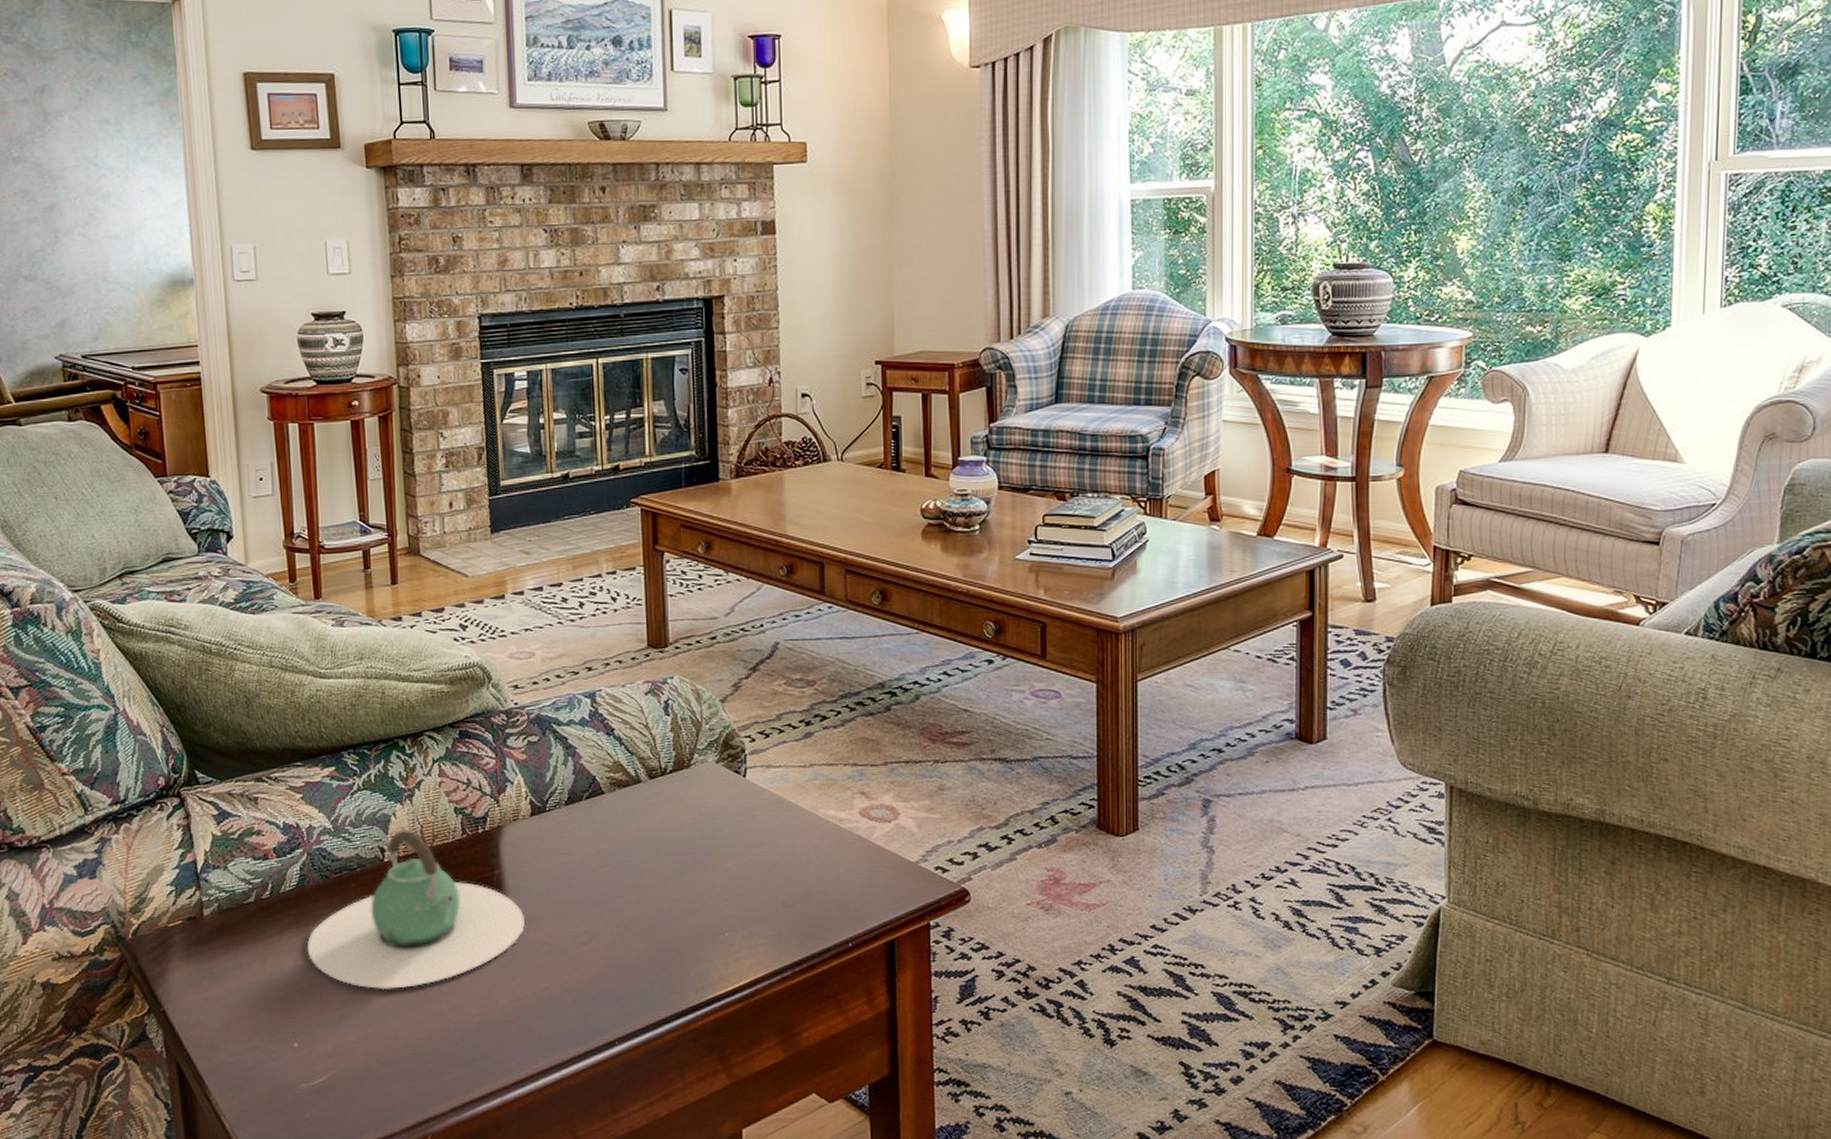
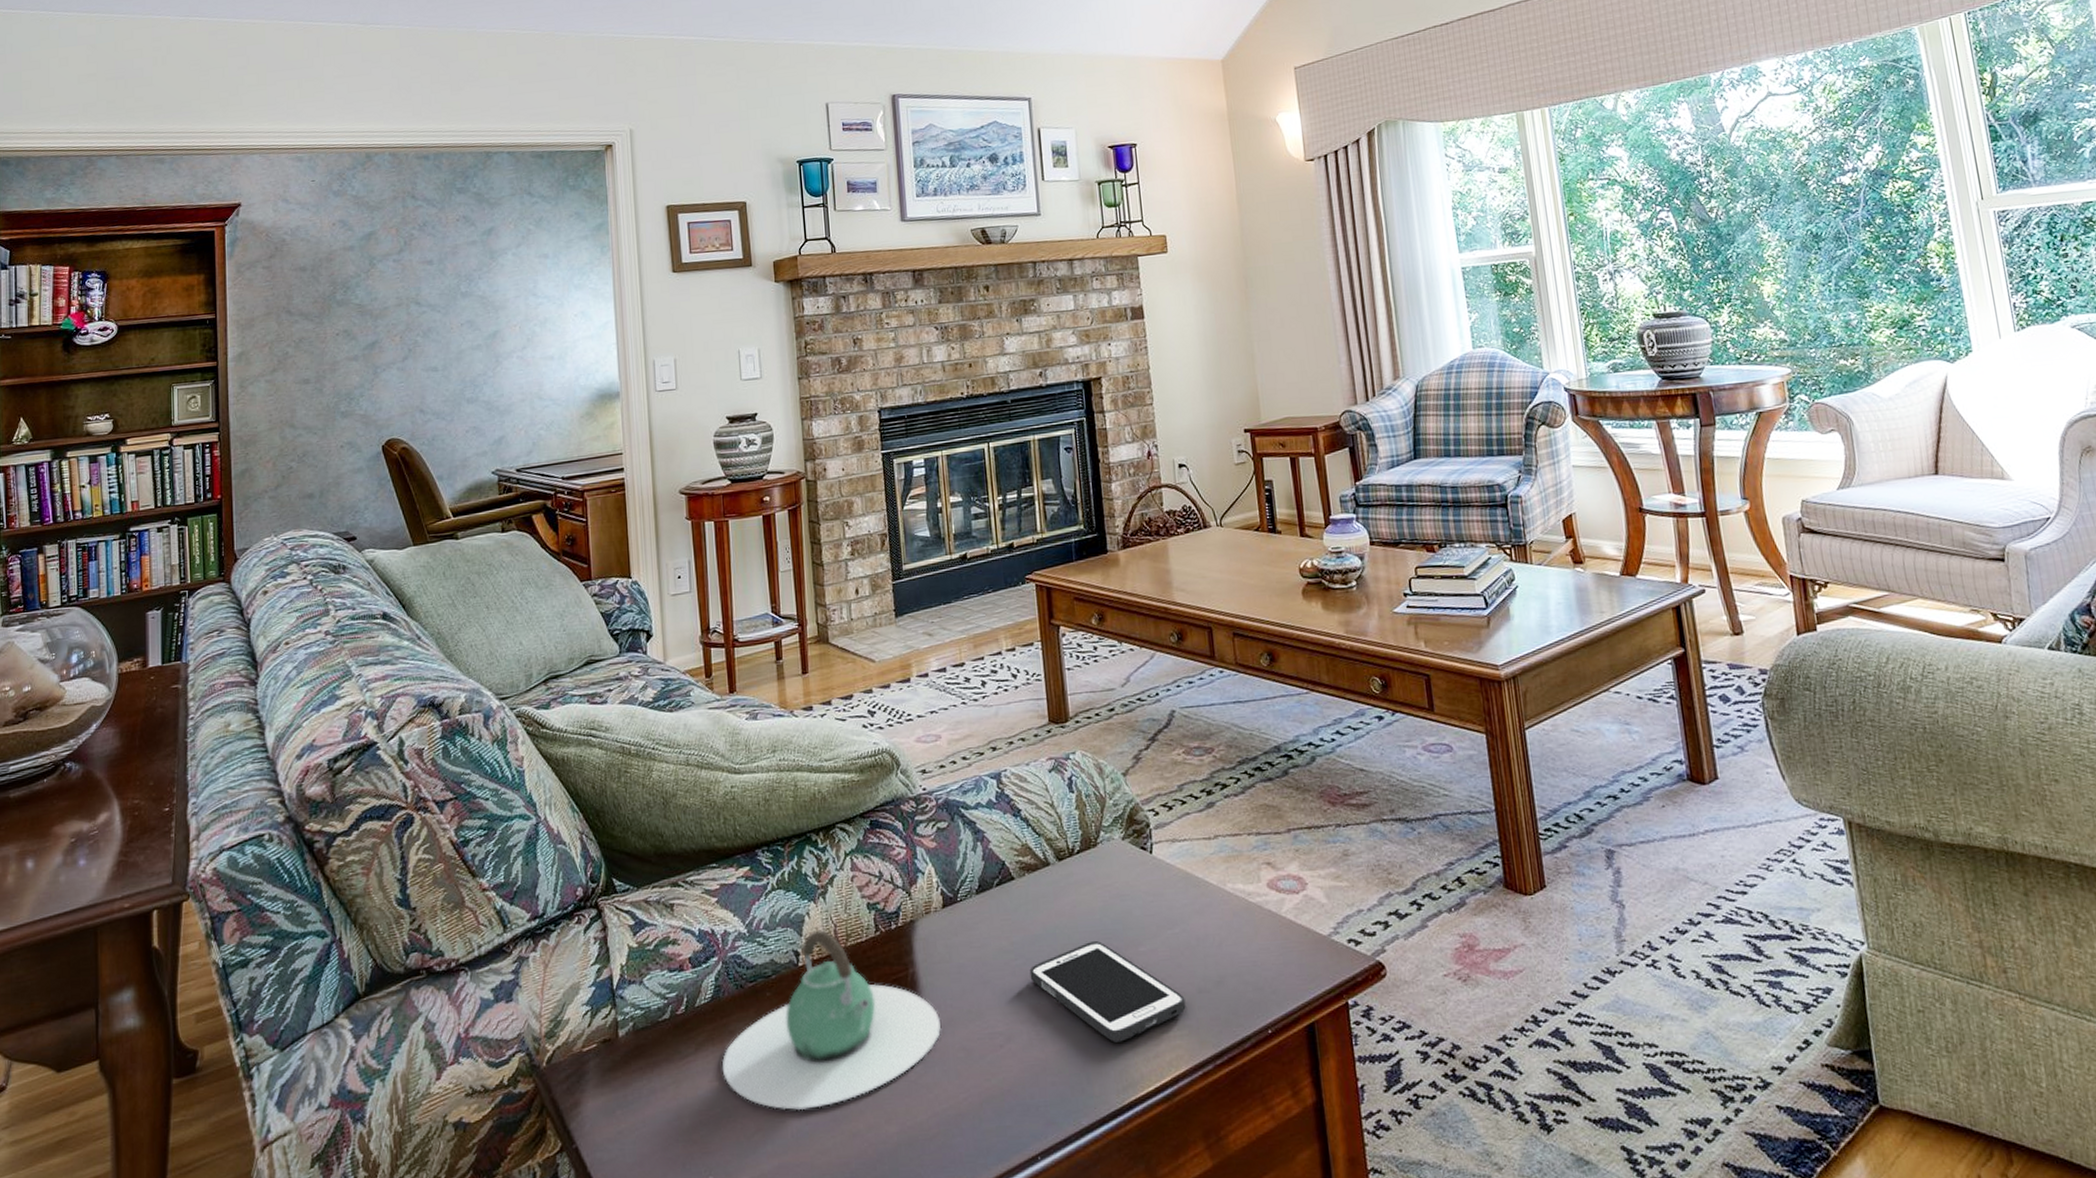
cell phone: none [615,855,769,946] -> present [1029,941,1186,1042]

